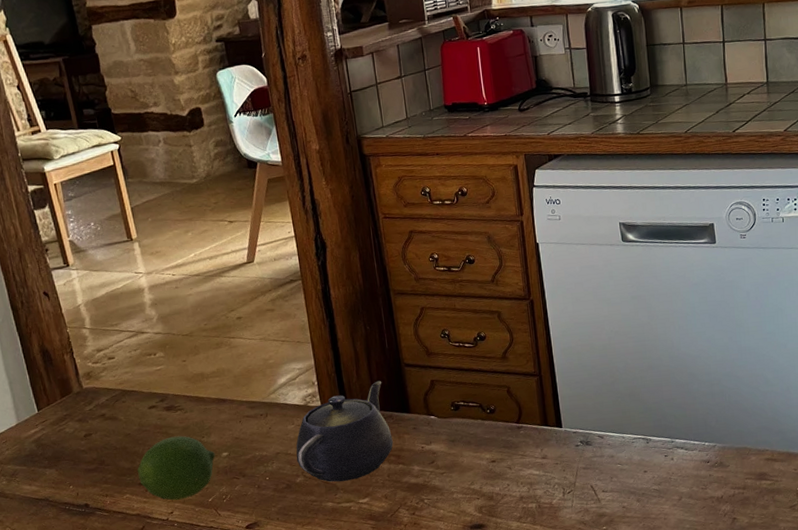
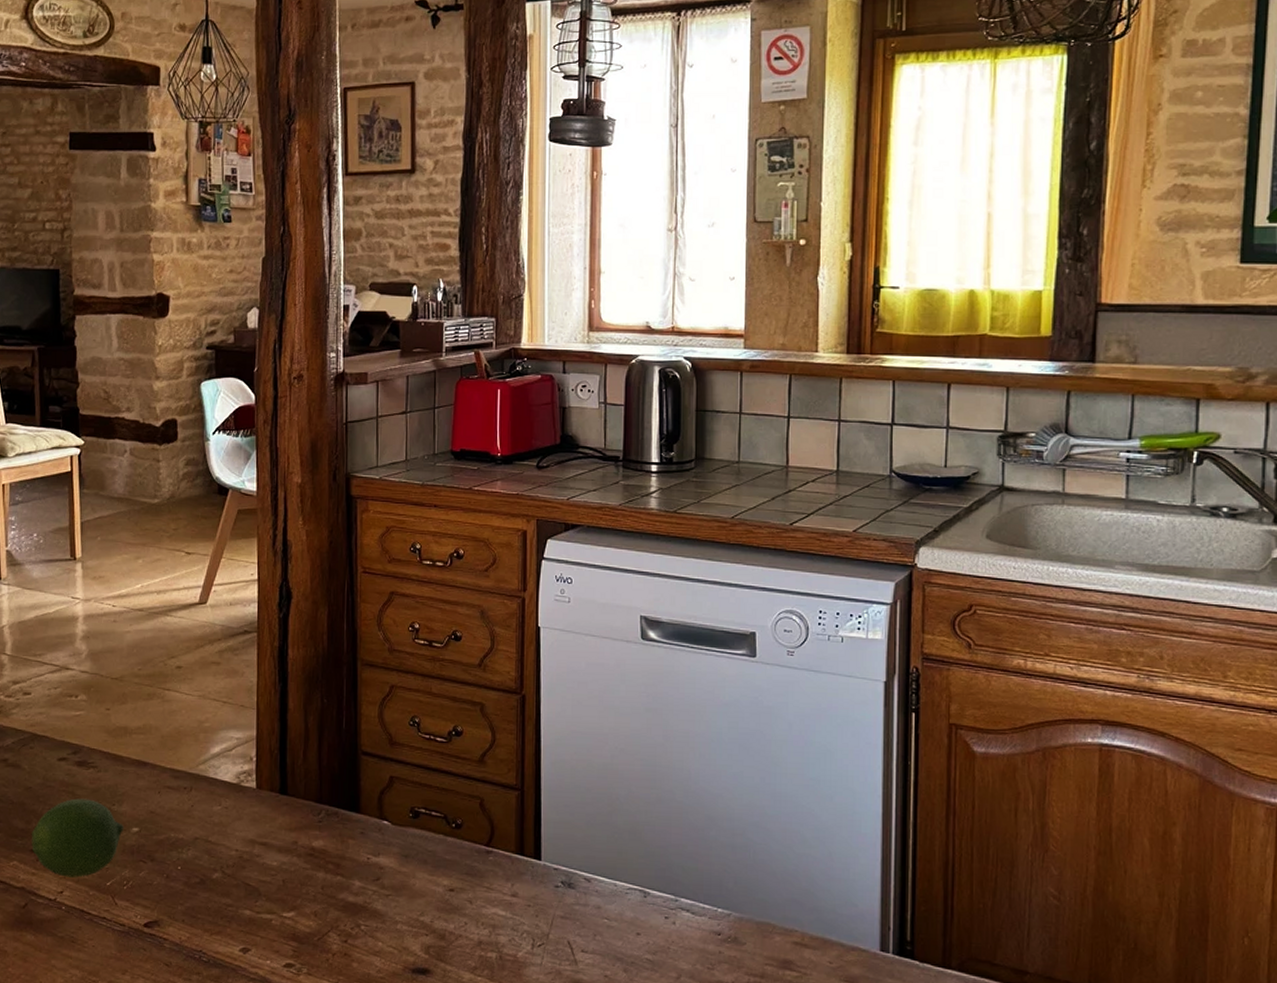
teapot: present [296,380,393,482] -> none [217,767,334,887]

